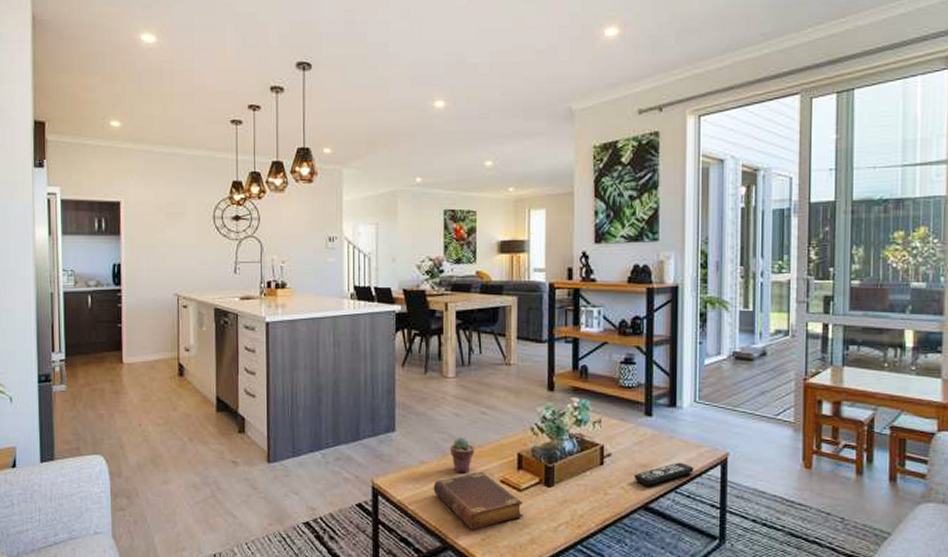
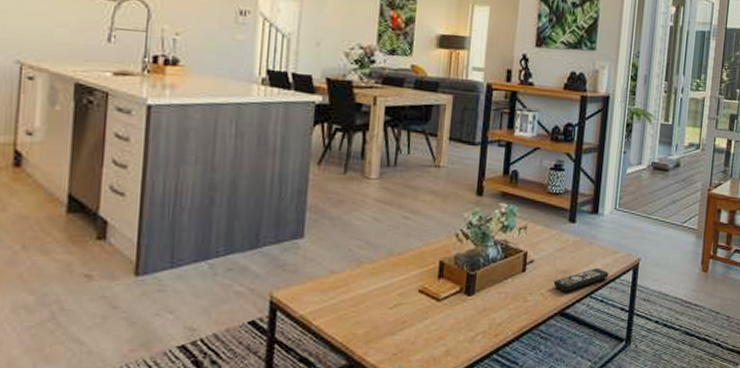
book: present [433,471,524,529] -> none [342,281,442,343]
potted succulent: present [451,437,475,473] -> none [366,244,394,284]

